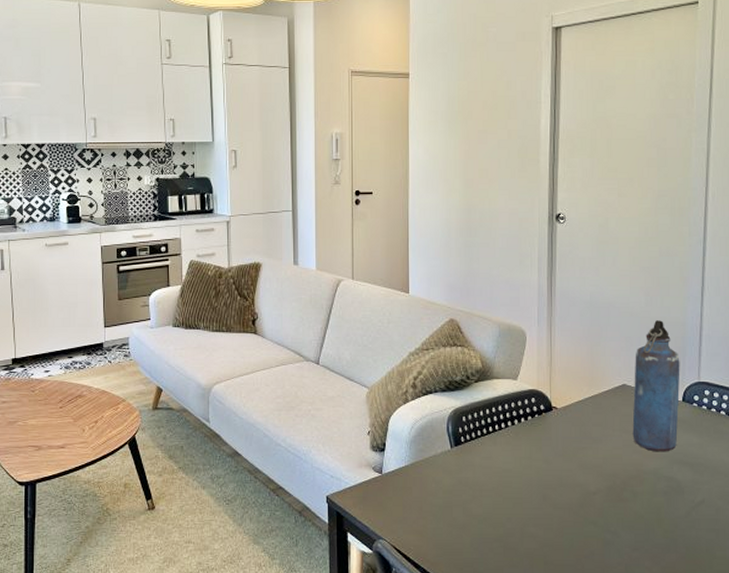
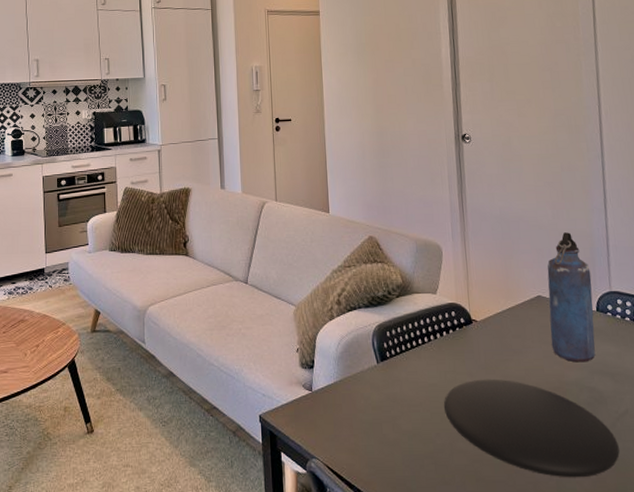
plate: none [517,466,692,564] -> present [444,379,620,478]

